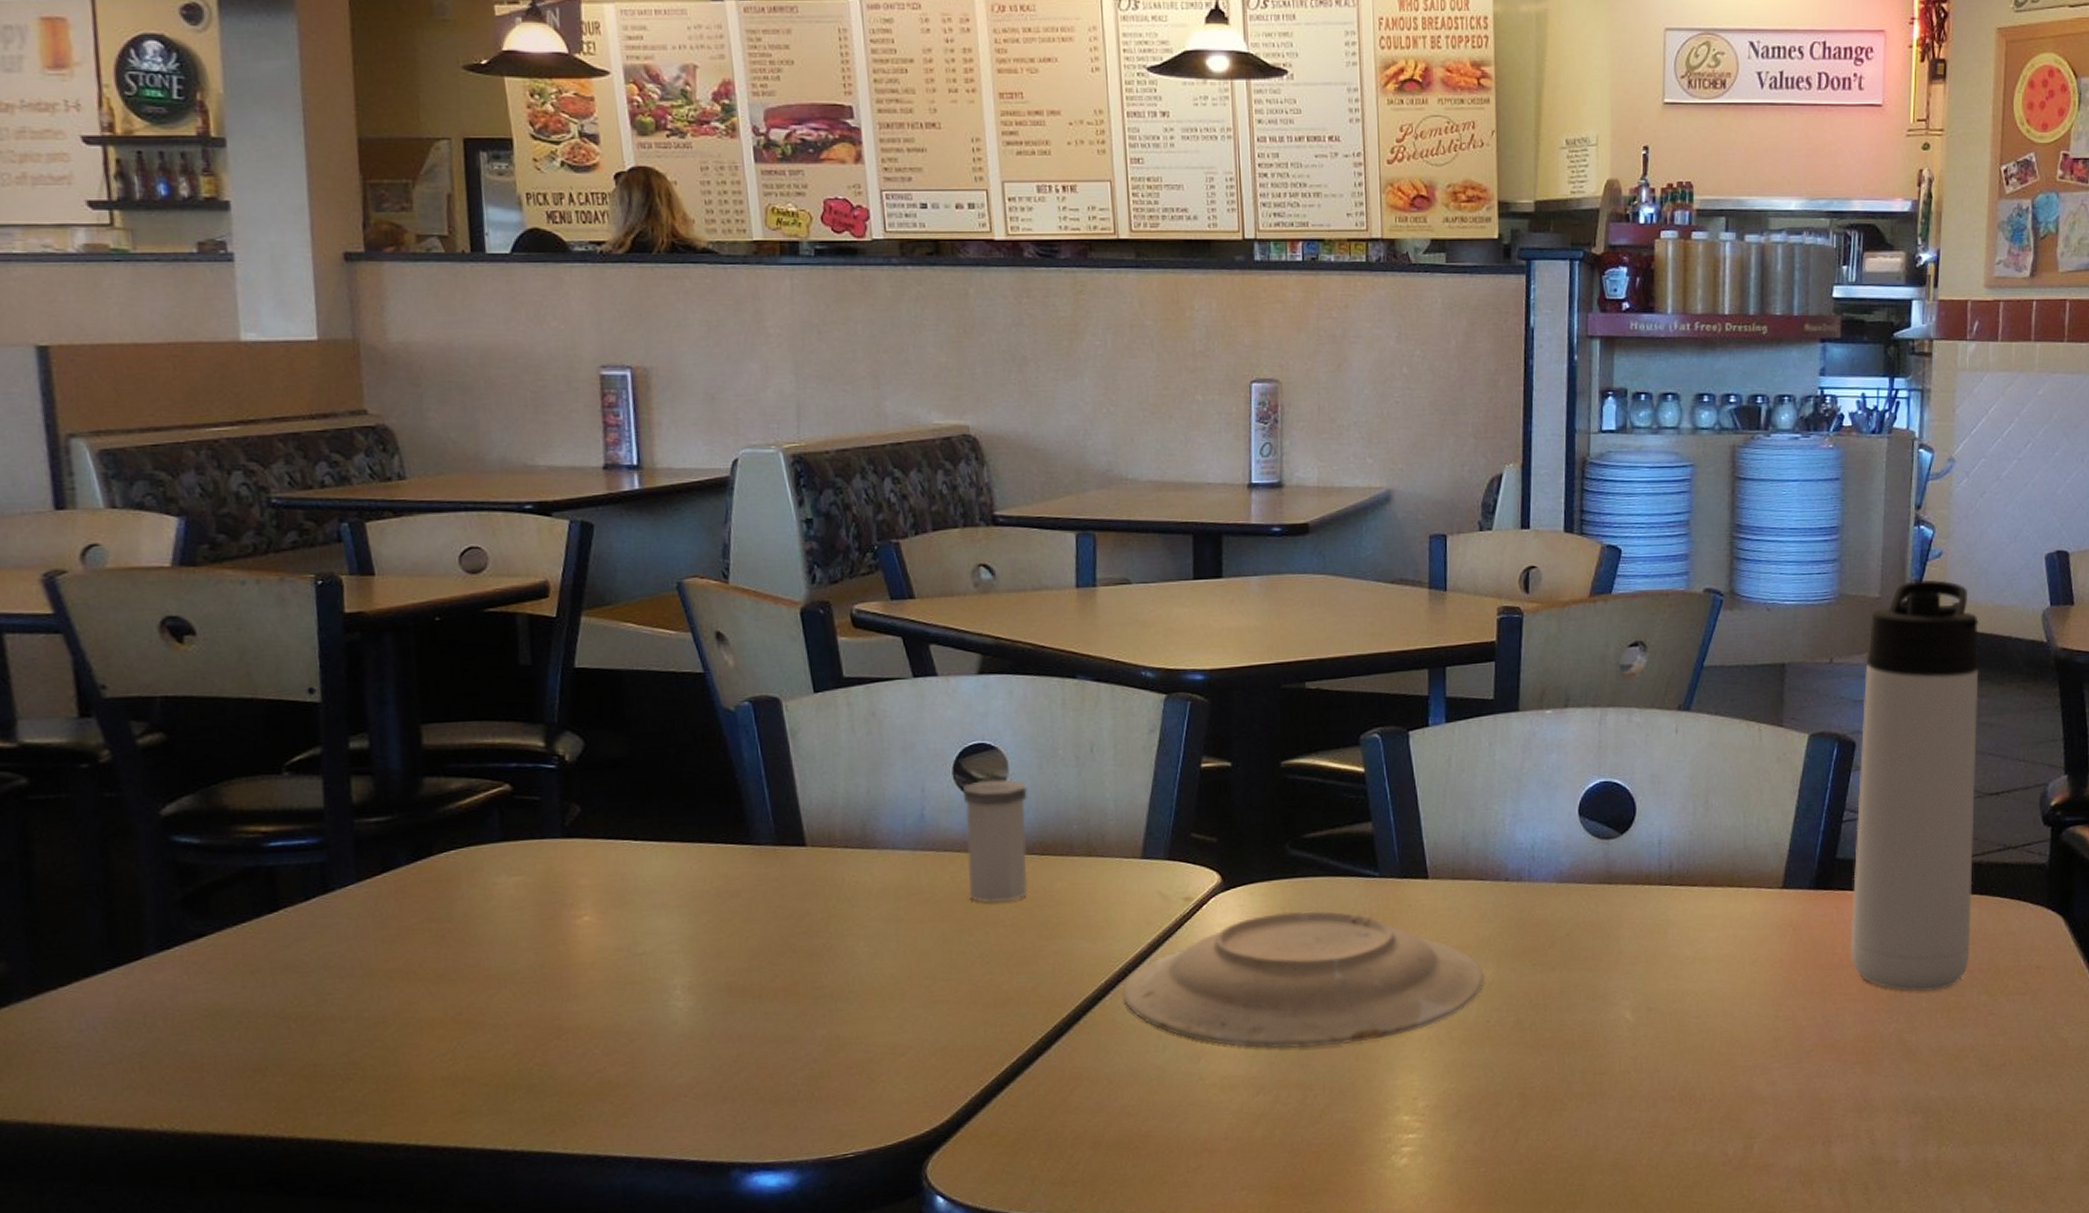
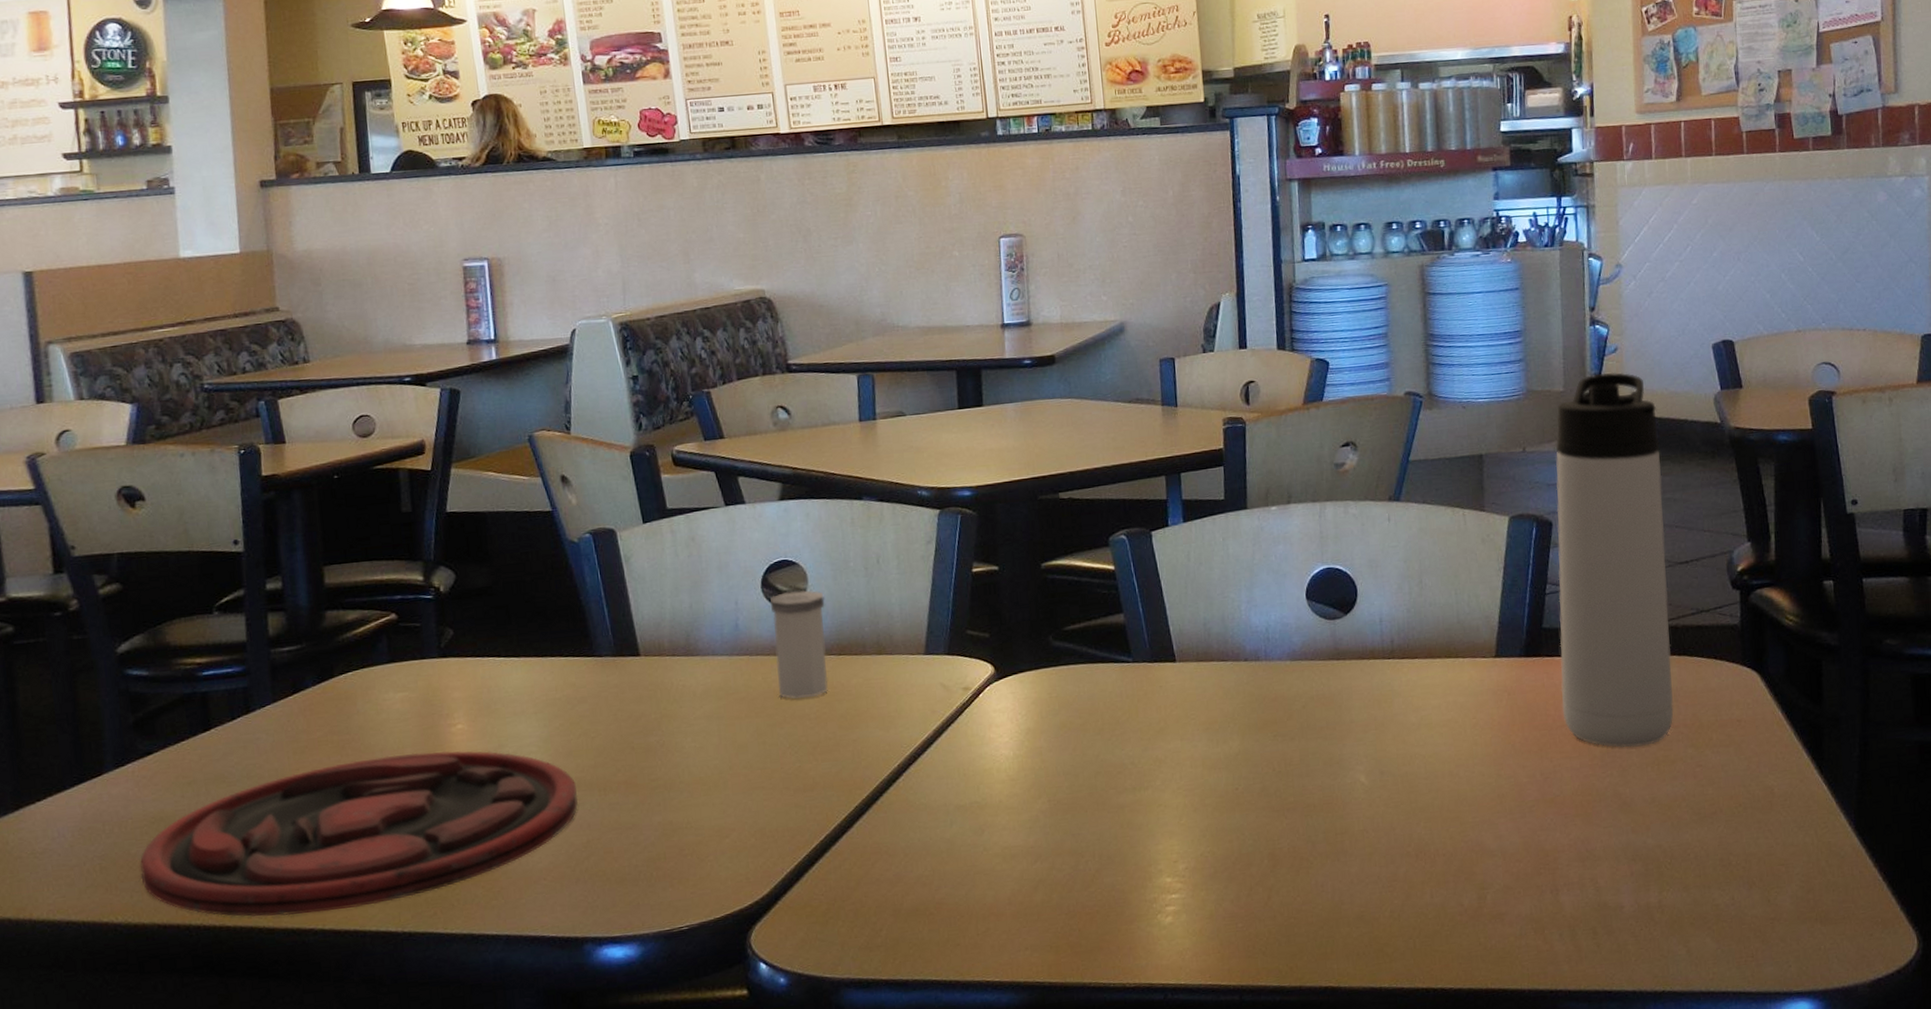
plate: none [189,946,728,1129] -> present [139,751,578,917]
plate: present [1124,911,1485,1049] -> none [914,695,1232,820]

